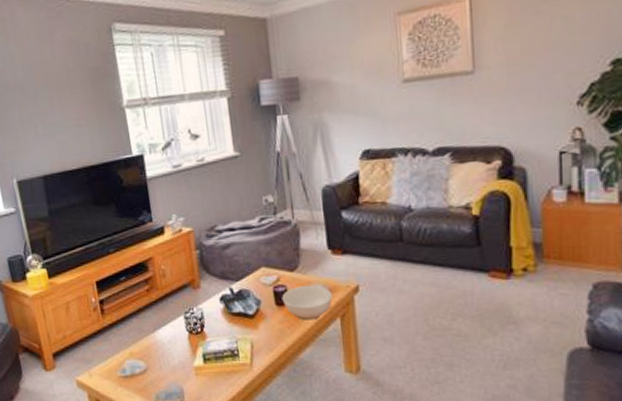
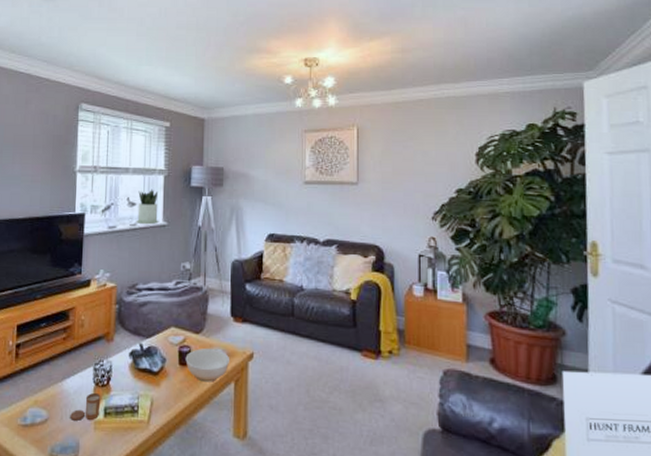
candle: none [168,340,198,368] -> present [70,392,101,421]
planter: none [200,115,230,159] -> present [136,189,159,225]

